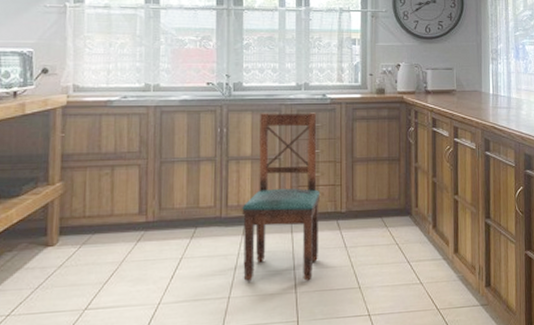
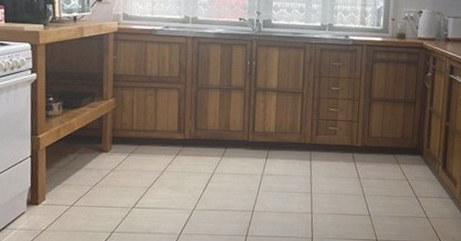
dining chair: present [242,112,319,282] -> none [266,49,339,204]

